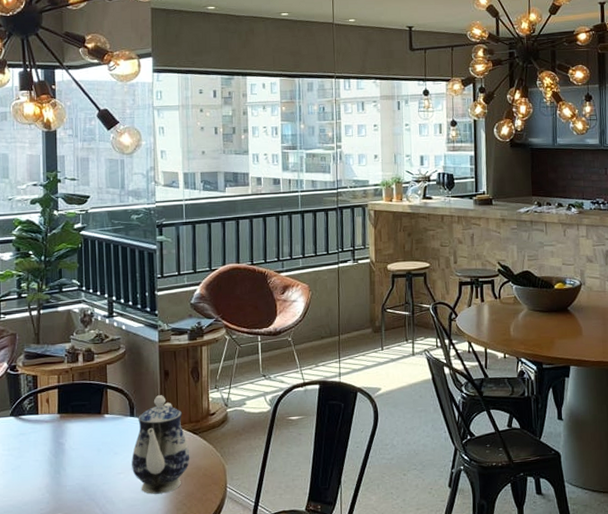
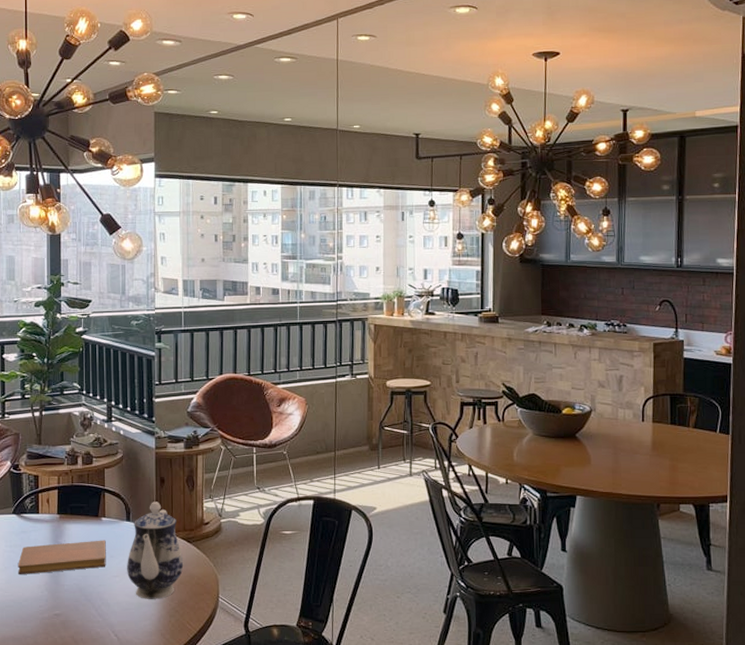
notebook: none [16,437,110,478] -> present [17,540,106,574]

